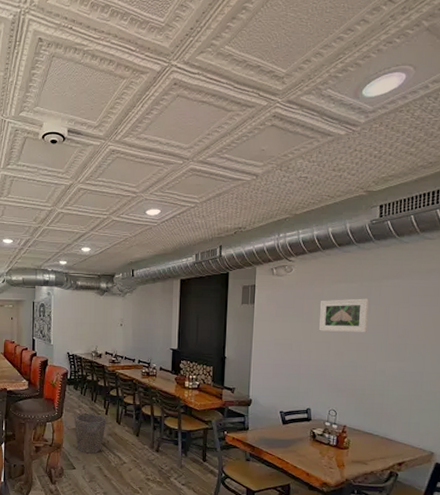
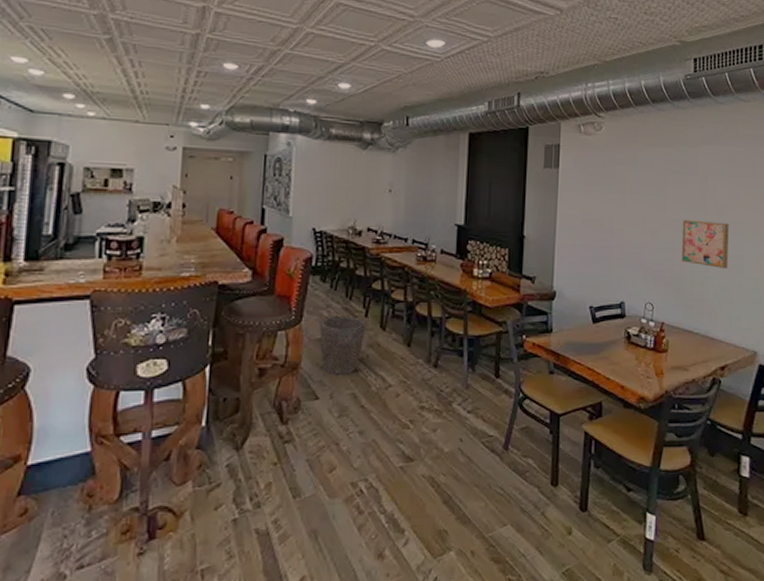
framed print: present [318,298,369,333] -> none [632,165,685,208]
wall art: none [363,343,410,383] -> present [681,219,729,268]

